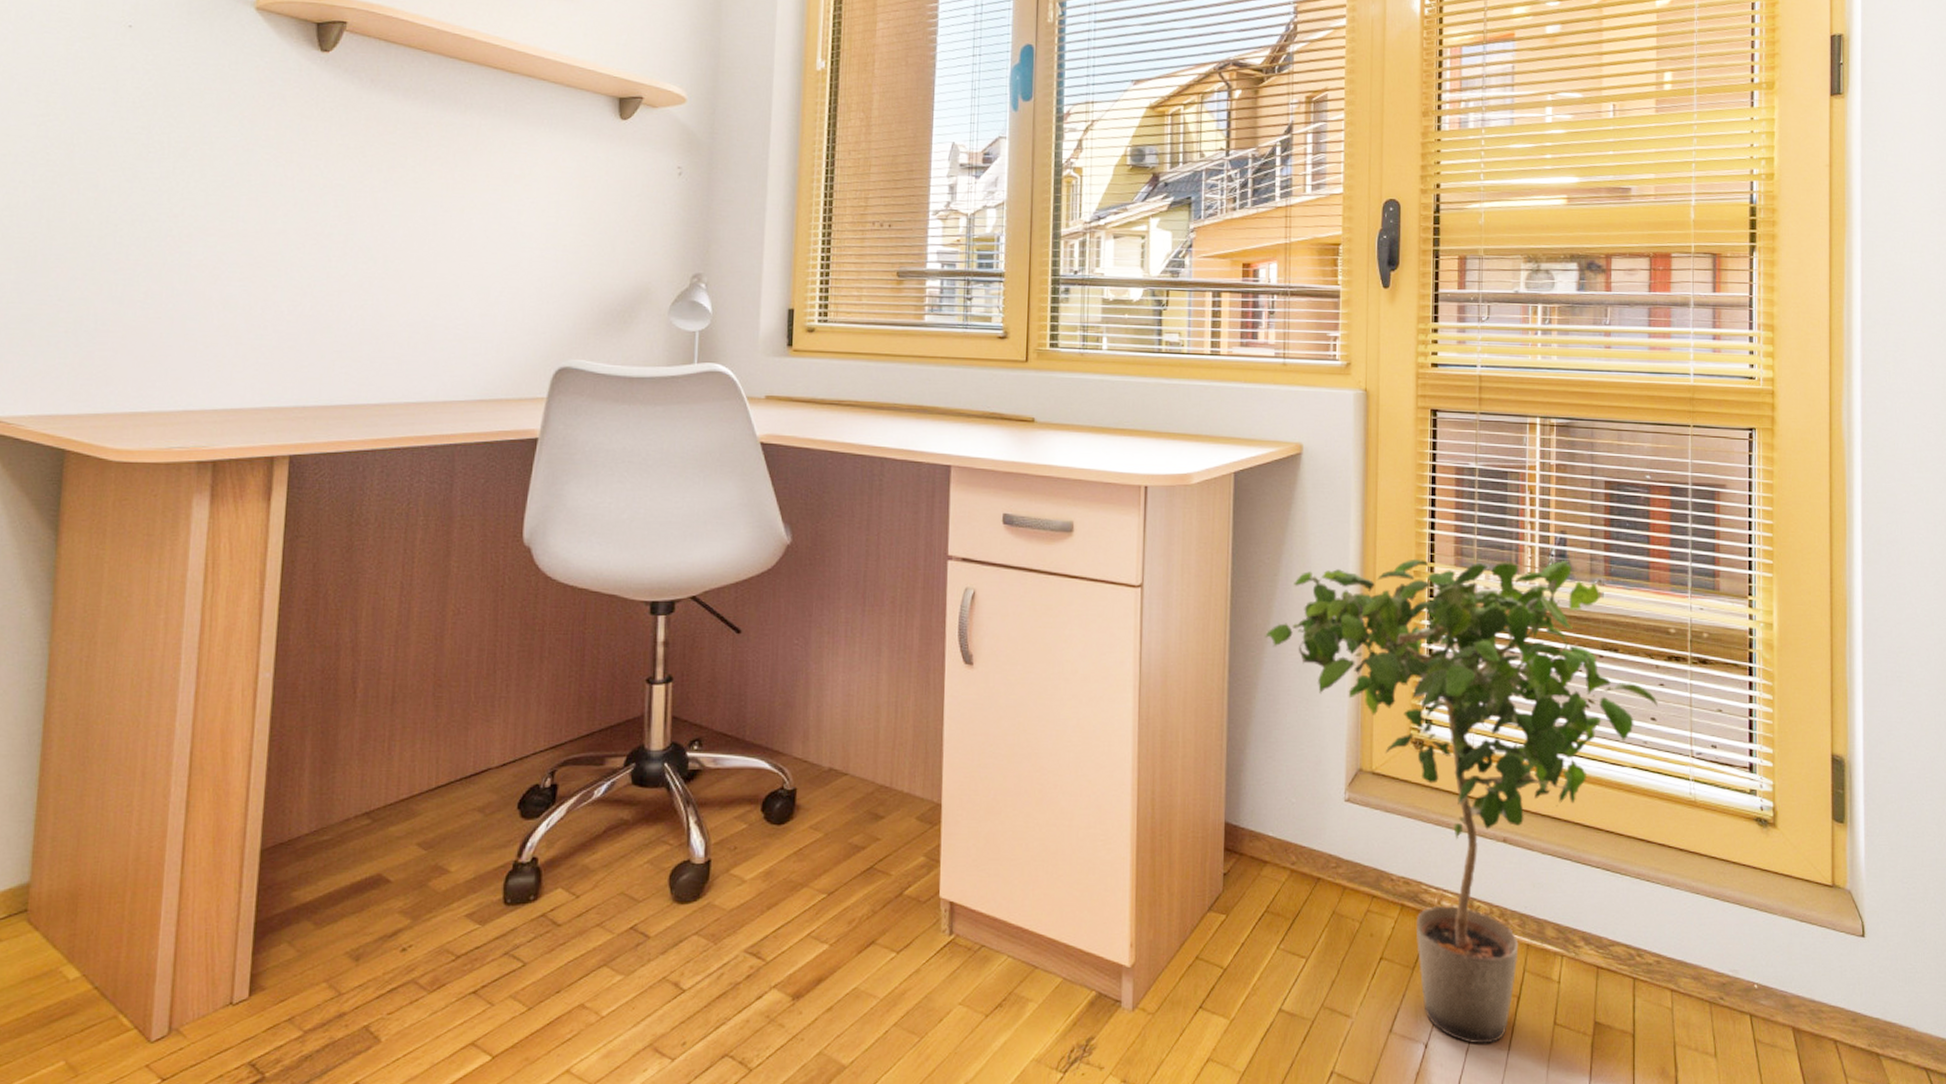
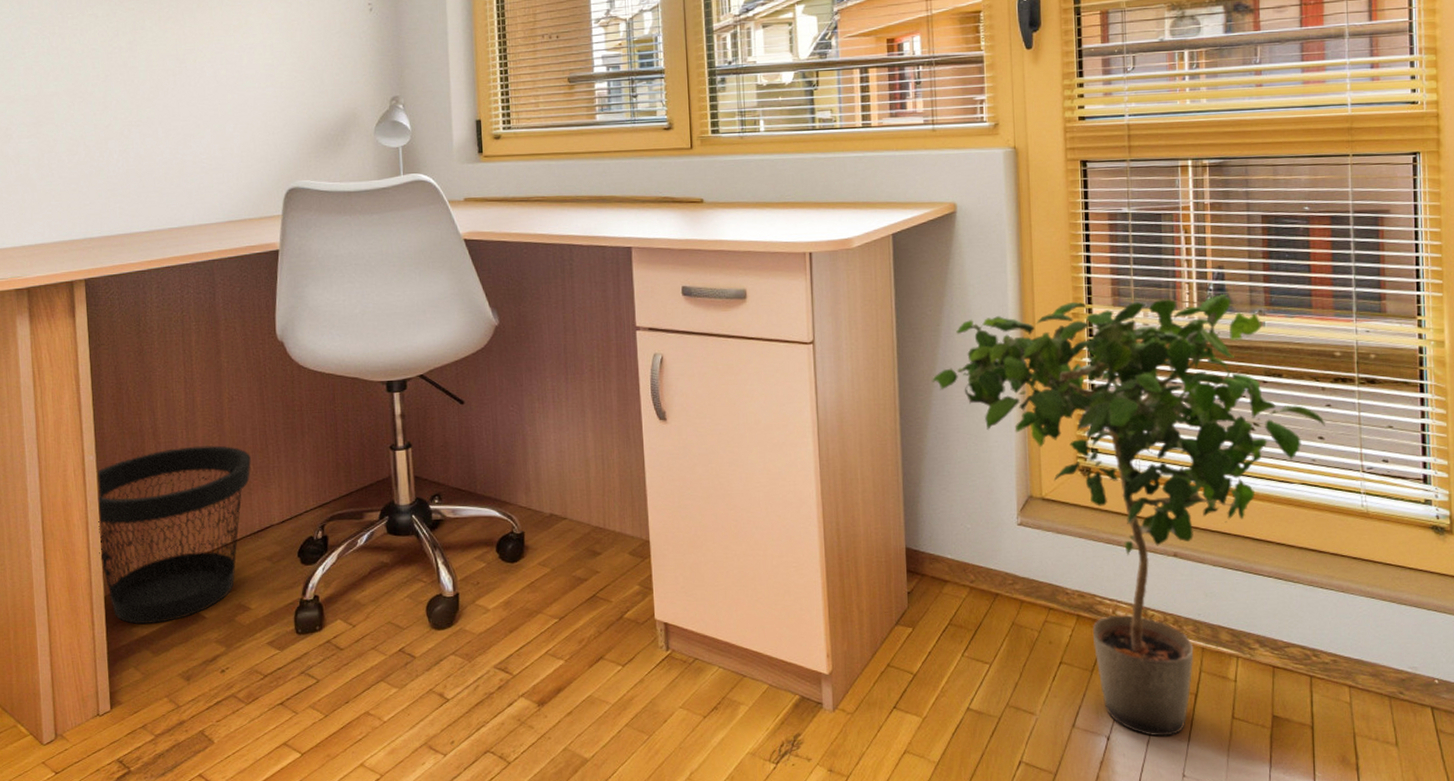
wastebasket: none [261,667,474,888] -> present [96,445,252,625]

